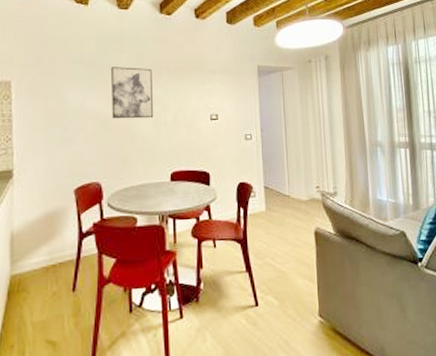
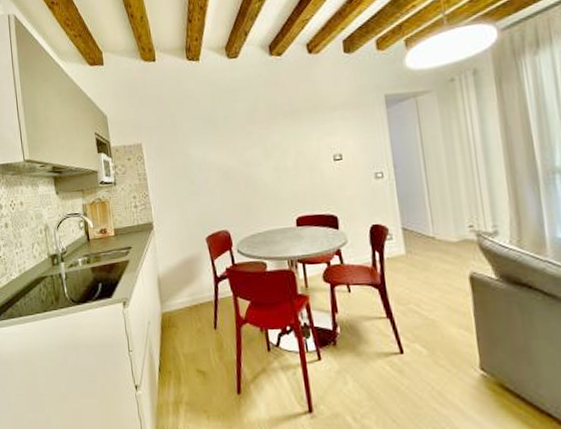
wall art: present [111,67,154,119] -> none [227,114,274,170]

